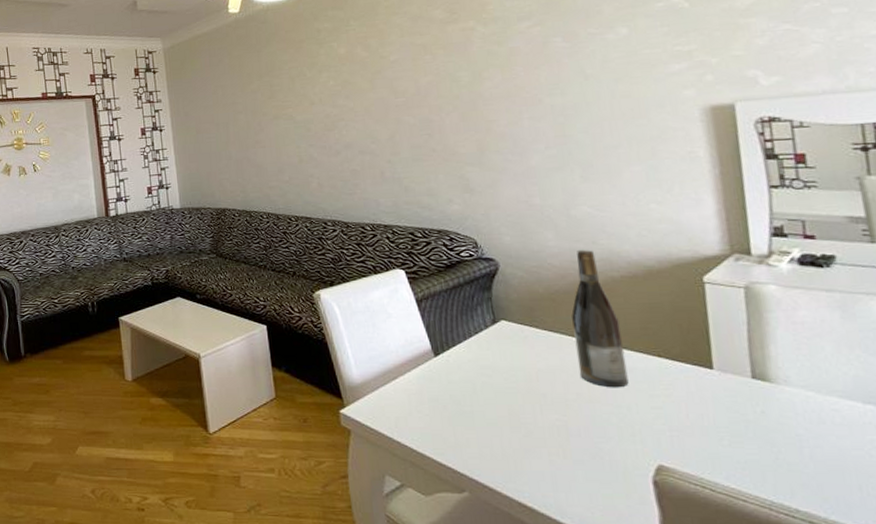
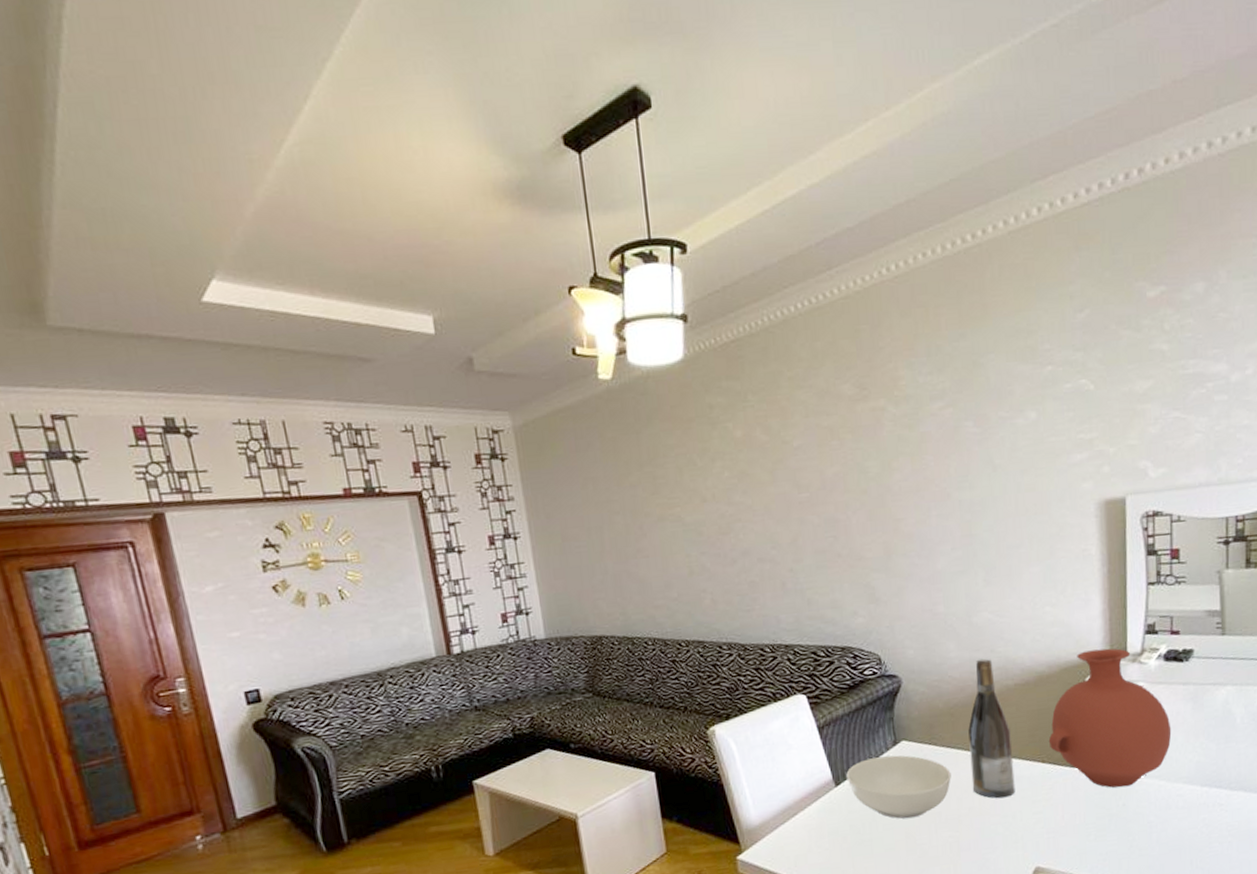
bowl: none [445,333,556,396] -> present [846,755,951,819]
vase: none [663,248,817,393] -> present [1048,648,1172,788]

